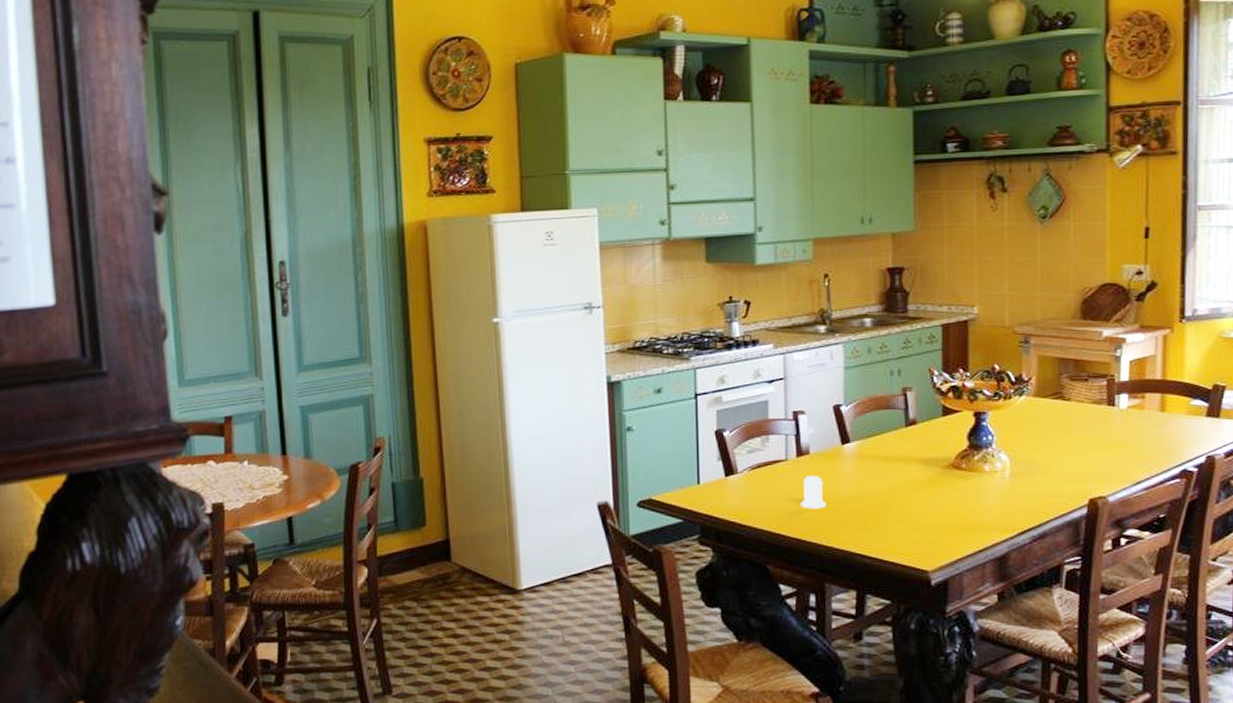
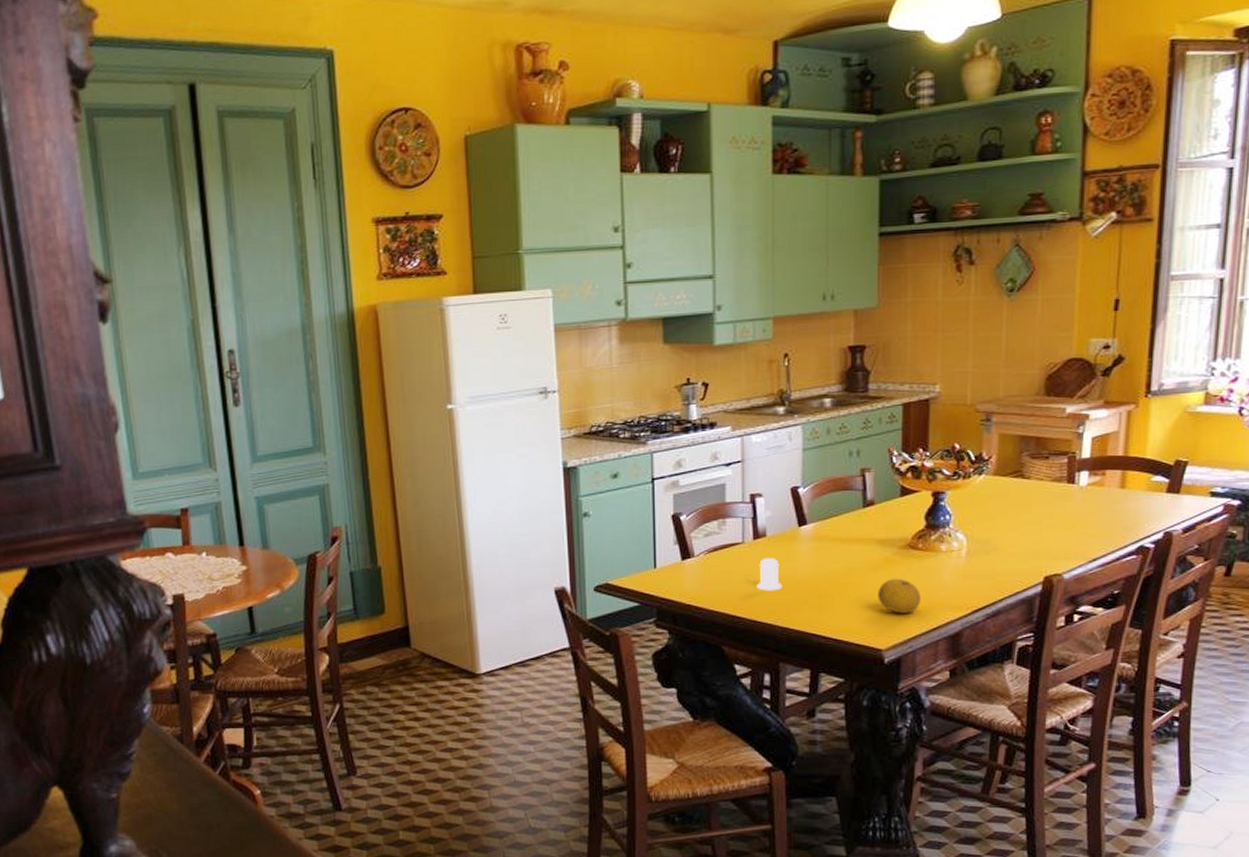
fruit: none [923,498,966,534] -> present [878,578,921,614]

